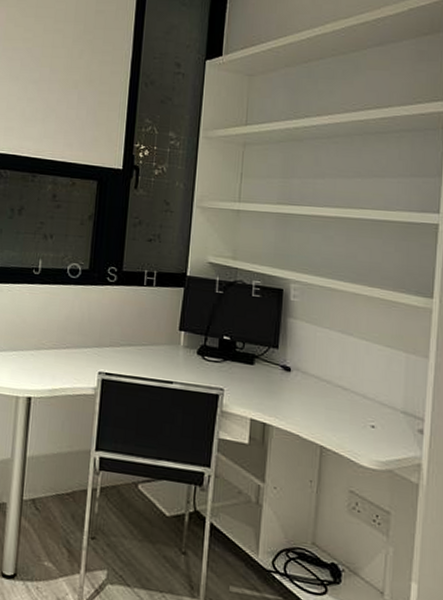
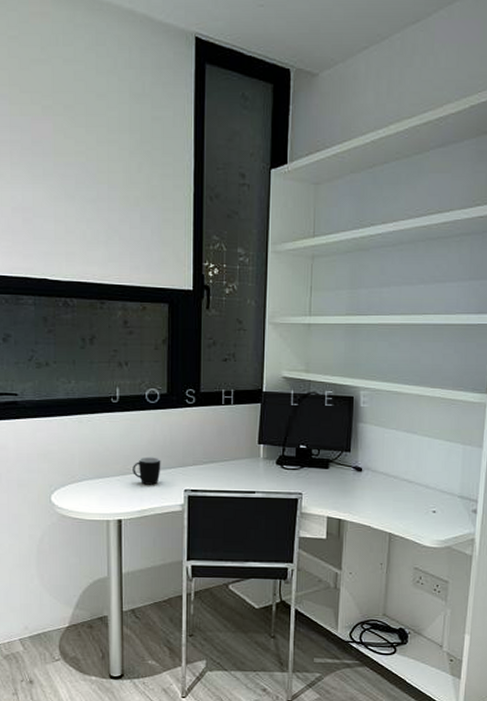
mug: none [47,332,77,364] -> present [133,456,161,485]

